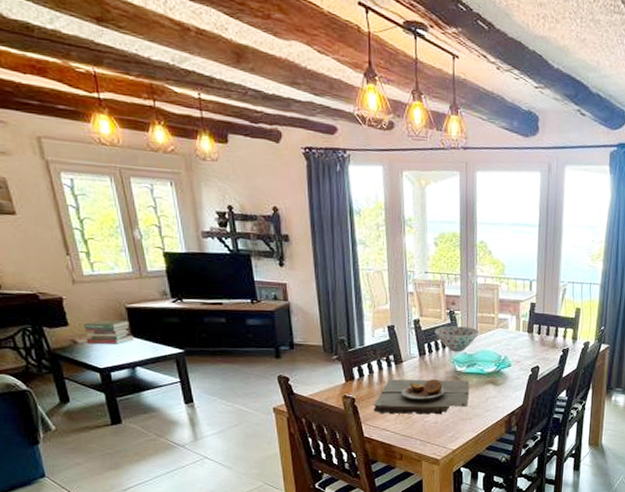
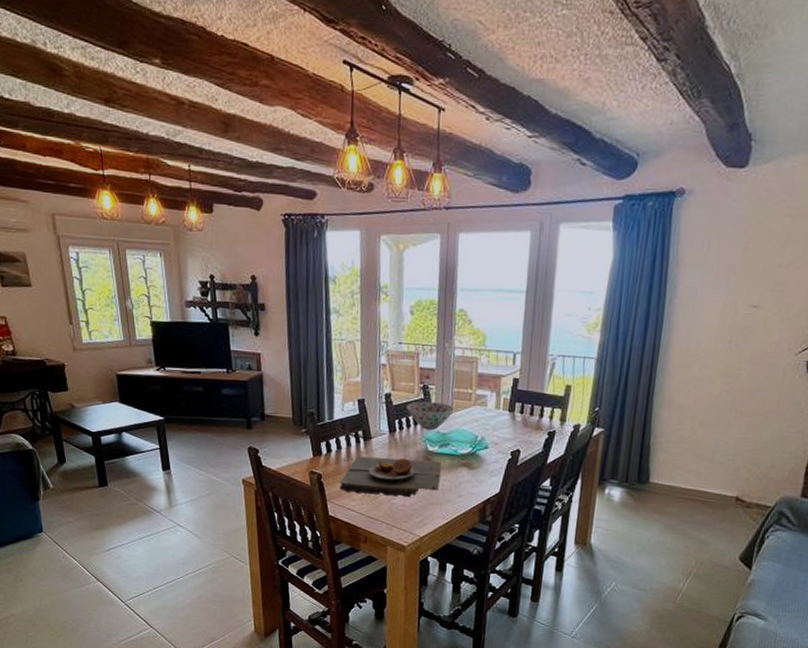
books: present [83,319,133,345] -> none [80,385,121,410]

